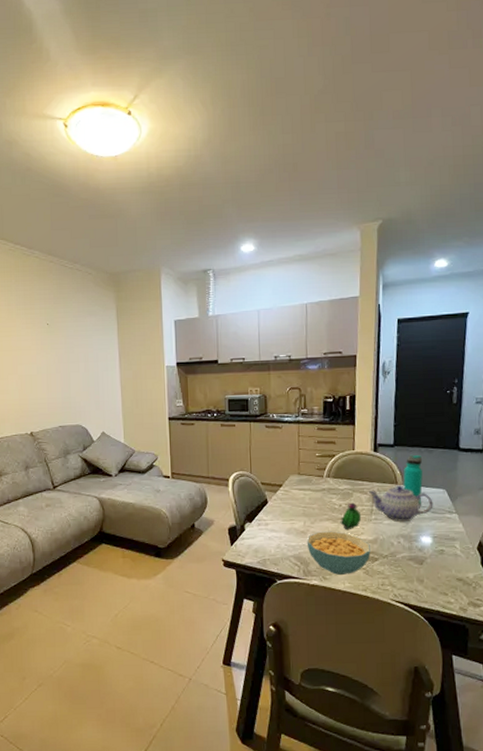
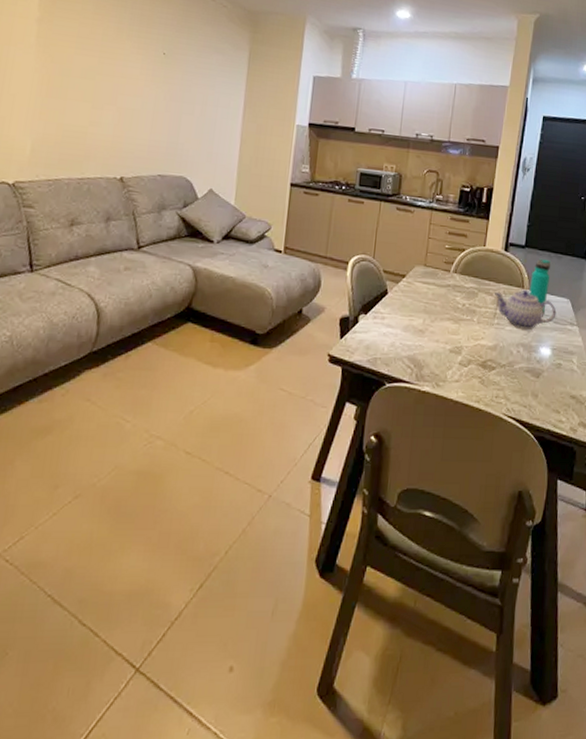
cereal bowl: present [306,531,371,575] -> none [423,332,489,383]
flowering cactus: present [340,502,362,531] -> none [461,303,484,334]

